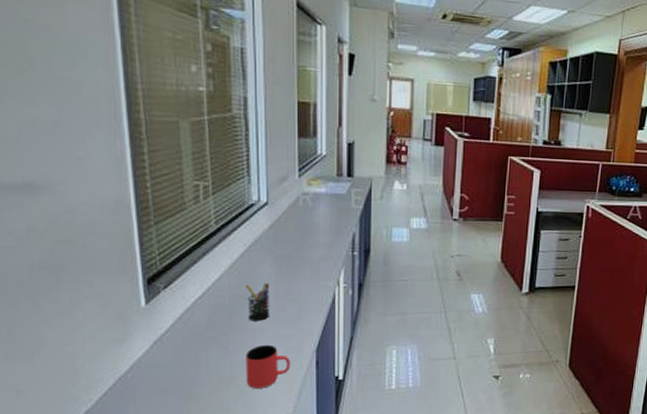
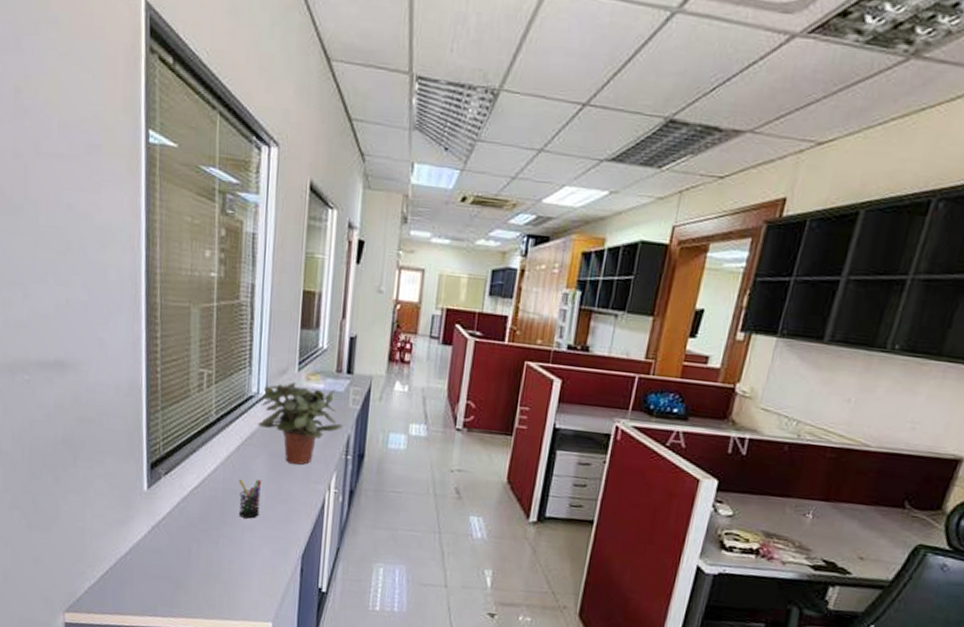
cup: present [245,344,291,389] -> none [232,543,276,590]
potted plant: none [261,188,347,265] -> present [258,381,343,465]

